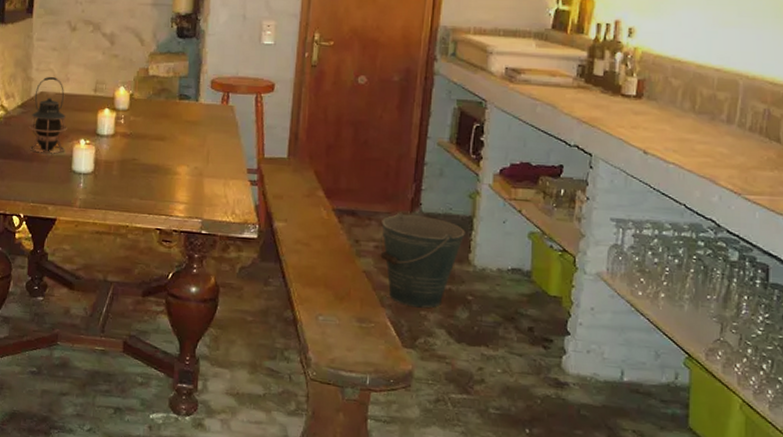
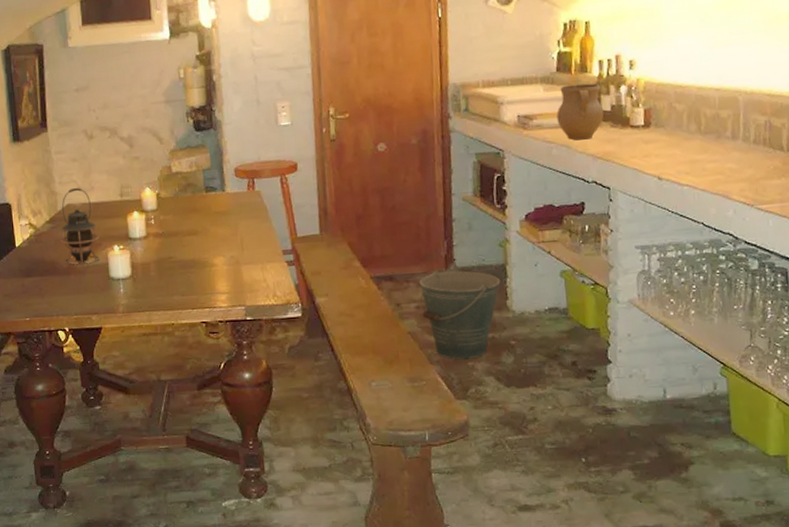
ceramic jug: none [546,44,596,102] -> present [556,83,605,140]

